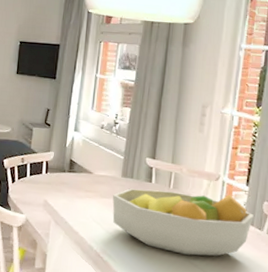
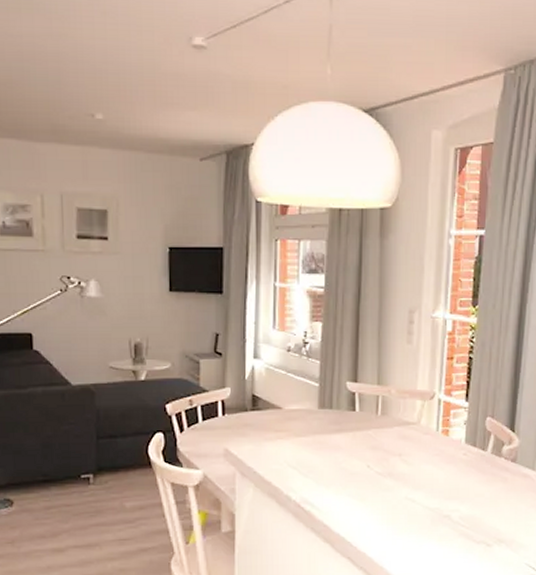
fruit bowl: present [112,188,254,257] -> none [309,414,476,491]

